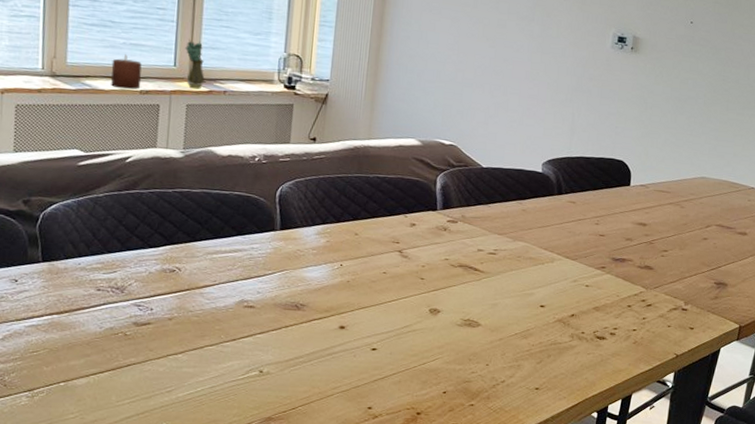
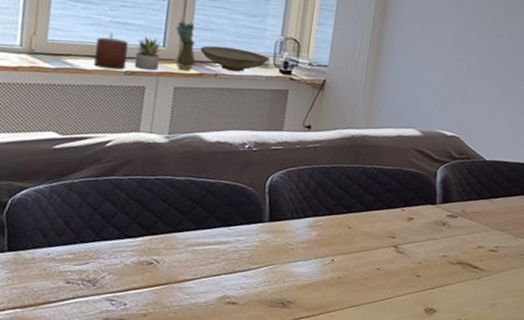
succulent plant: none [148,56,172,90] -> present [134,36,161,71]
decorative bowl: none [208,64,274,88] -> present [200,45,270,72]

